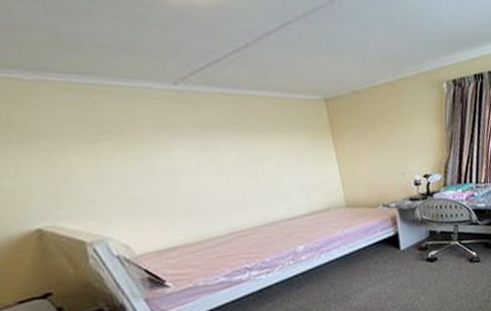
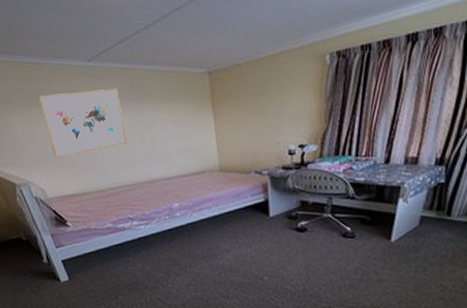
wall art: none [108,118,236,206] -> present [39,88,127,159]

